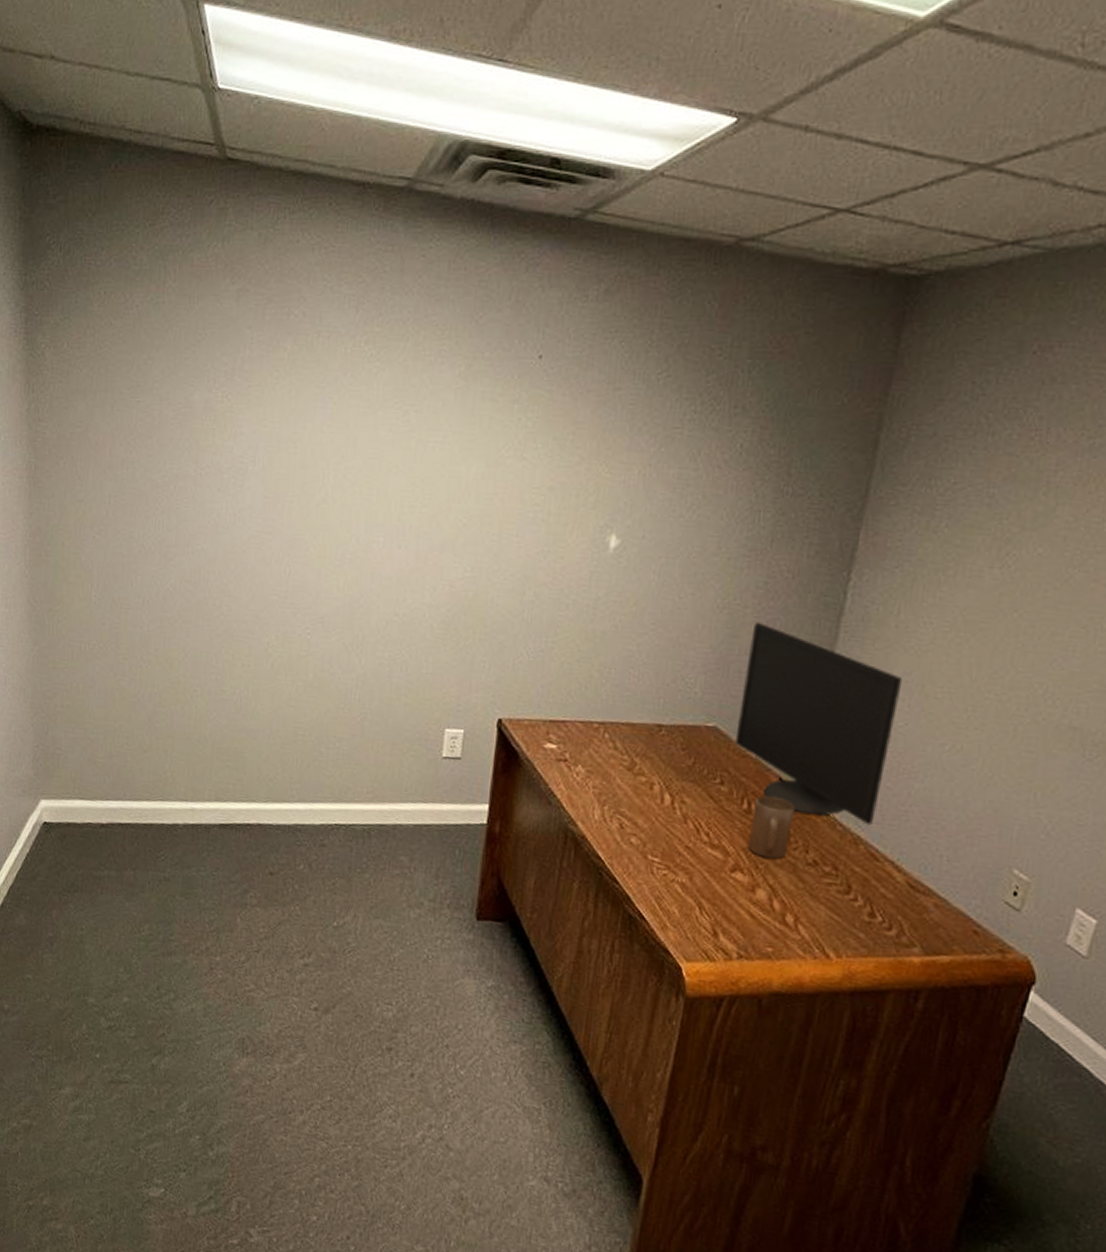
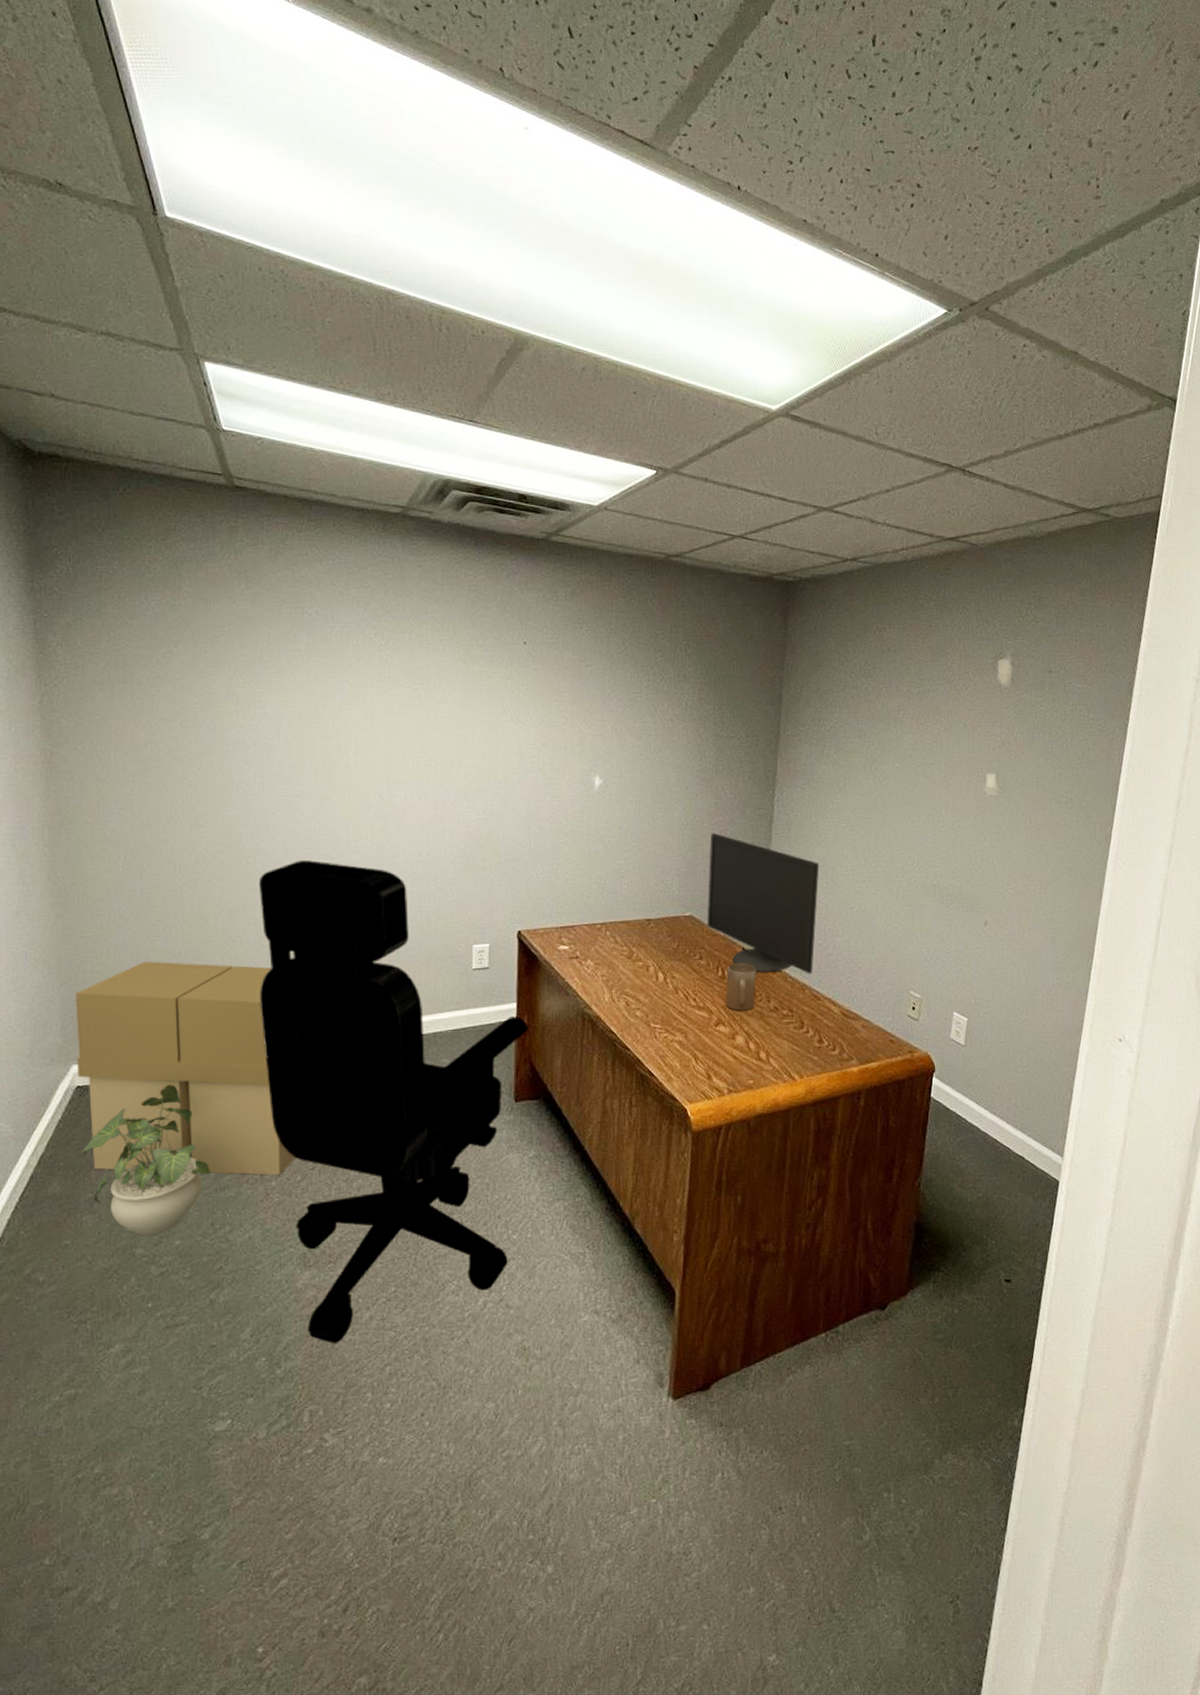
cardboard boxes: none [44,701,241,951] -> present [75,961,295,1176]
potted plant: none [46,834,160,987] -> present [82,1084,211,1236]
office chair: none [216,607,501,1140] -> present [258,860,529,1343]

